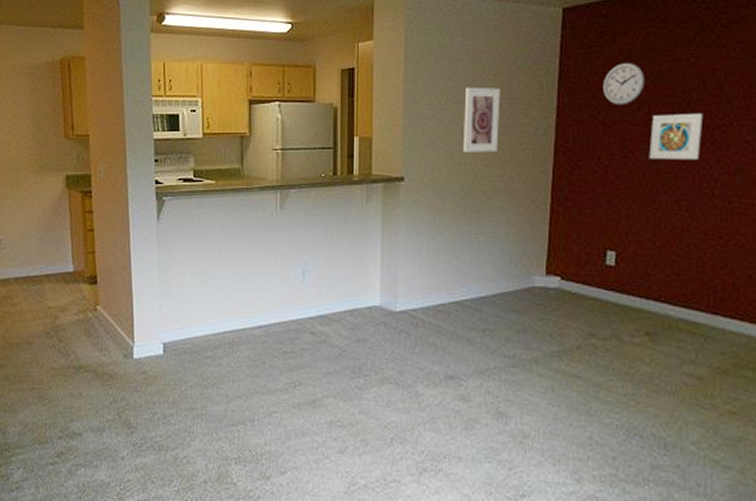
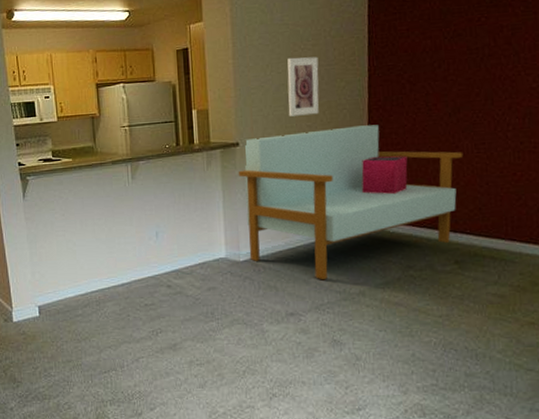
sofa: none [400,169,662,342] -> present [238,124,464,280]
storage bin: none [541,204,596,250] -> present [361,155,408,195]
wall clock: present [603,63,645,106] -> none [407,26,444,65]
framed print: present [649,112,704,161] -> none [450,66,495,110]

